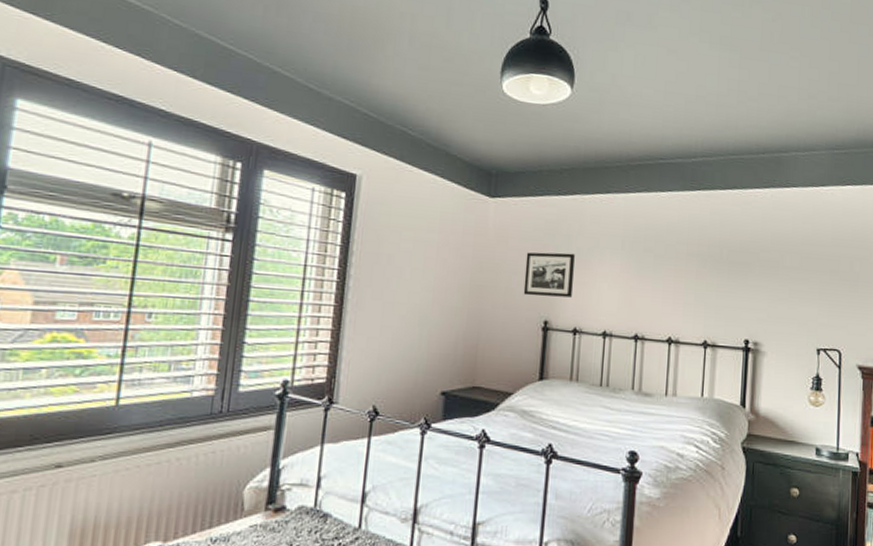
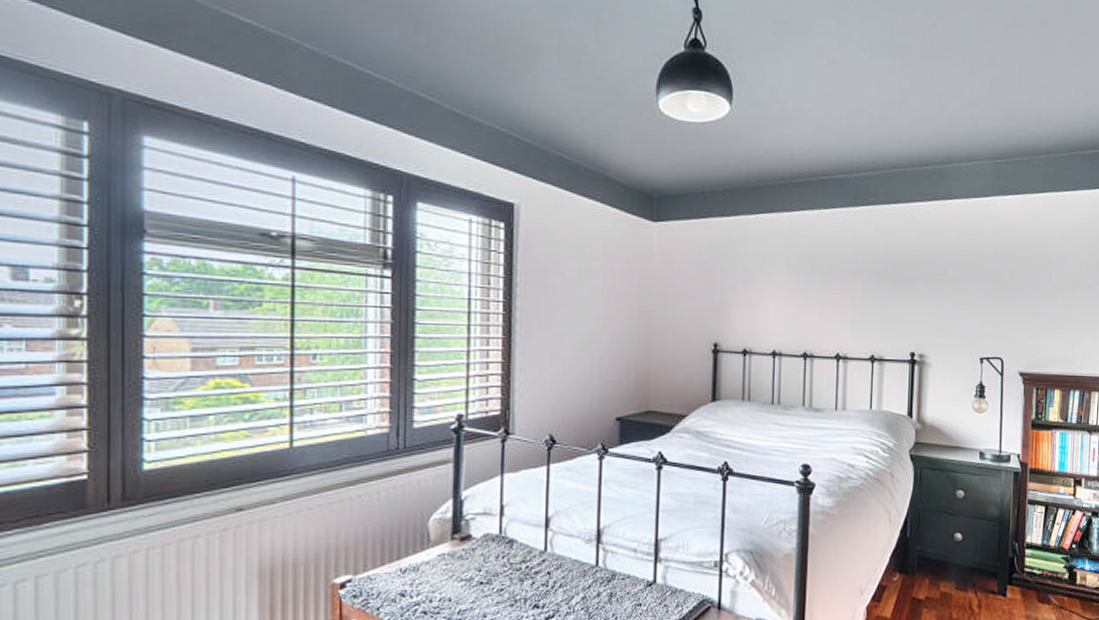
picture frame: present [523,252,575,298] -> none [692,275,741,320]

